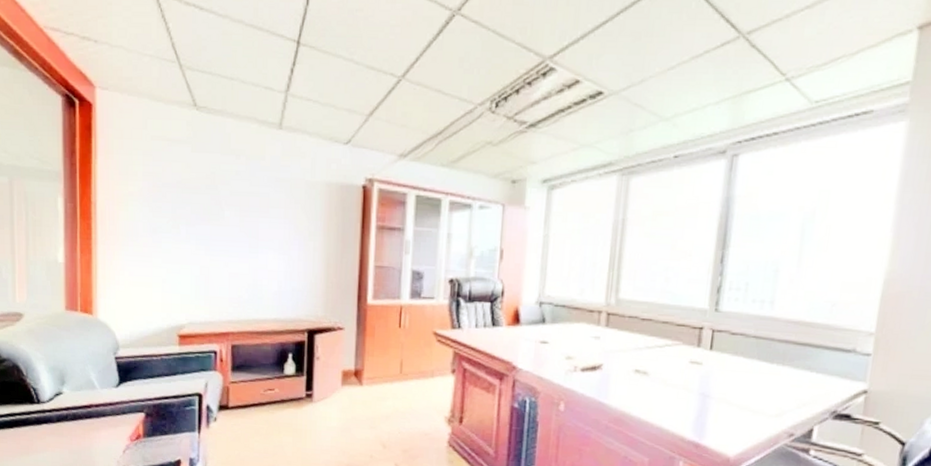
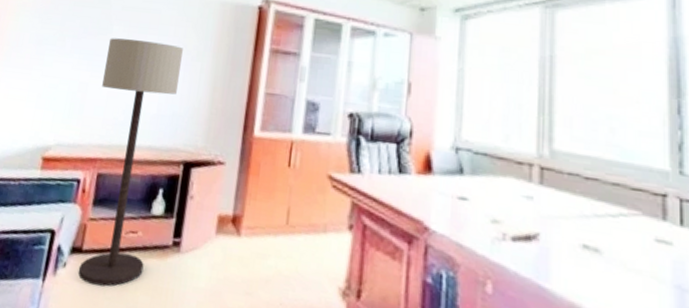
floor lamp: none [223,223,295,433] -> present [78,38,183,287]

